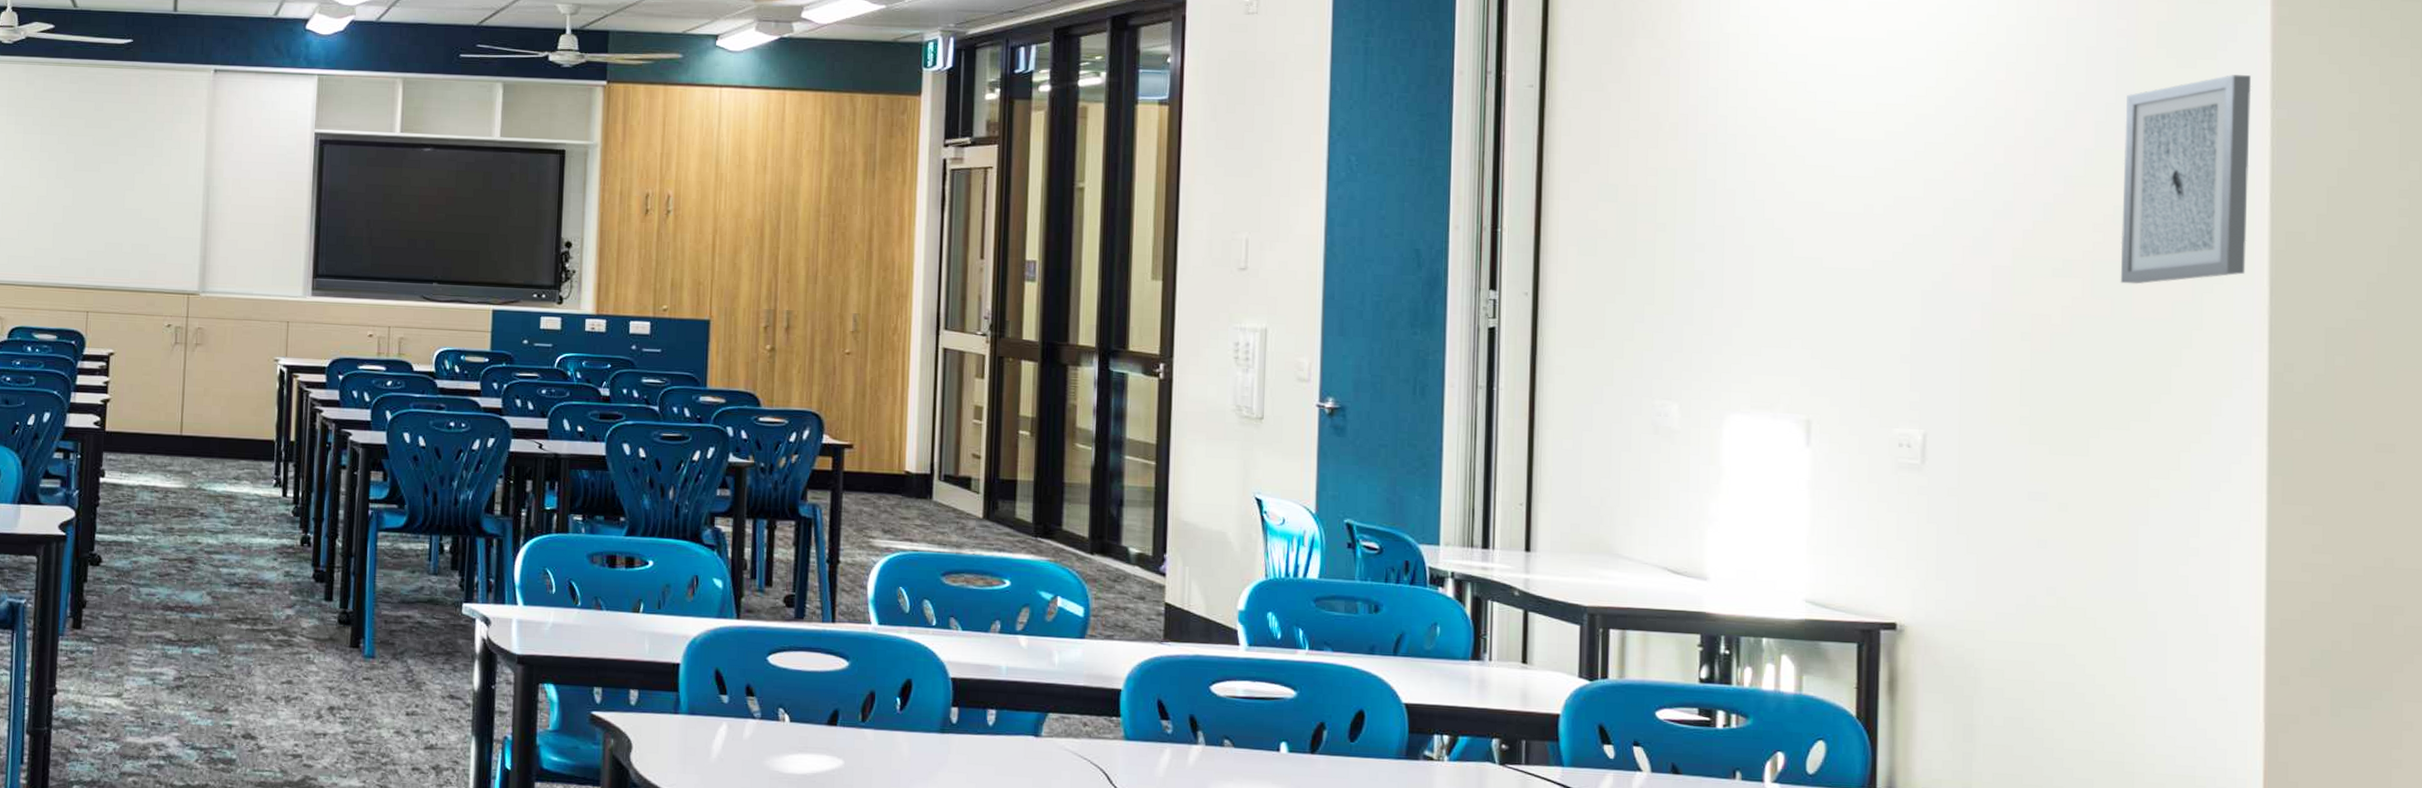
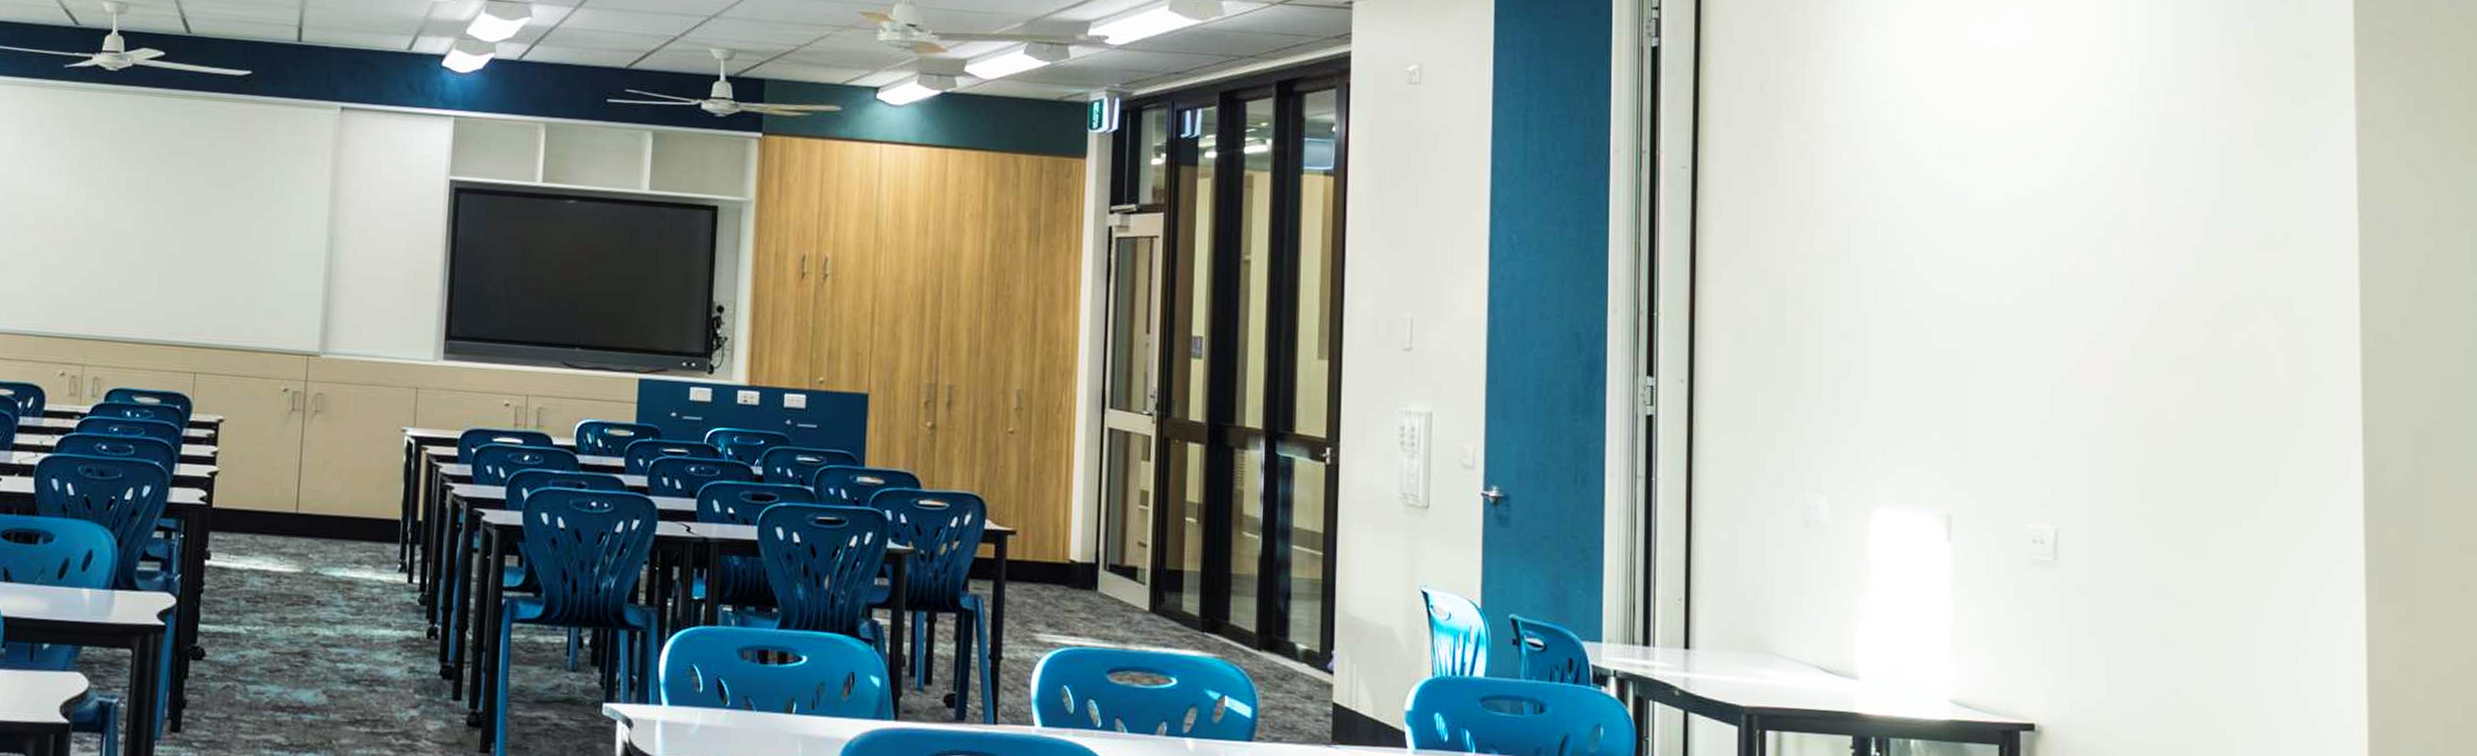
wall art: present [2120,75,2252,284] -> none [2229,175,2341,382]

